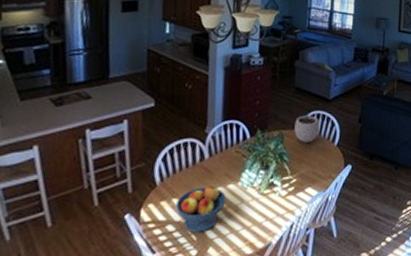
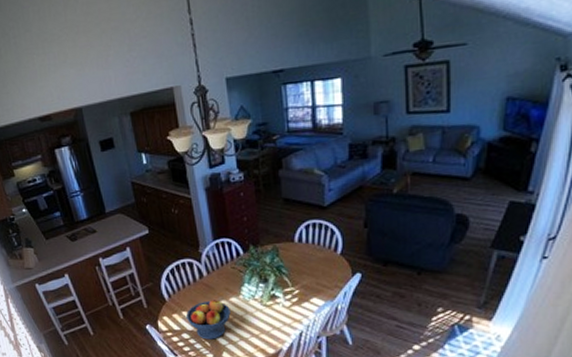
plant pot: present [294,111,320,143] -> none [288,221,318,254]

